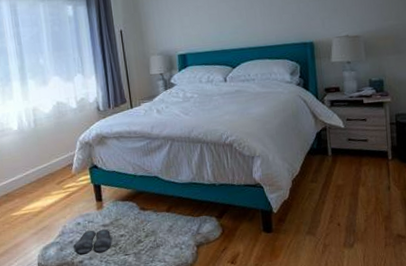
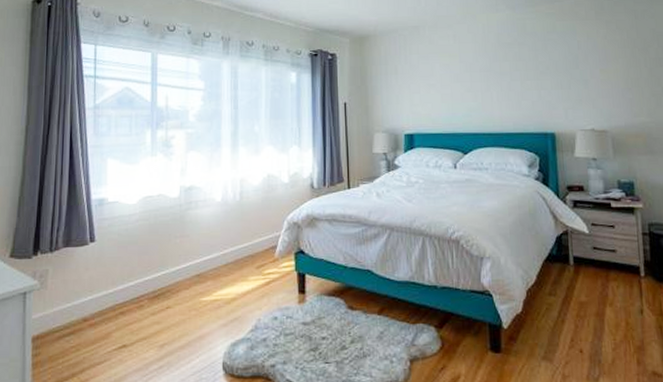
slippers: present [74,229,114,255] -> none [267,327,314,358]

